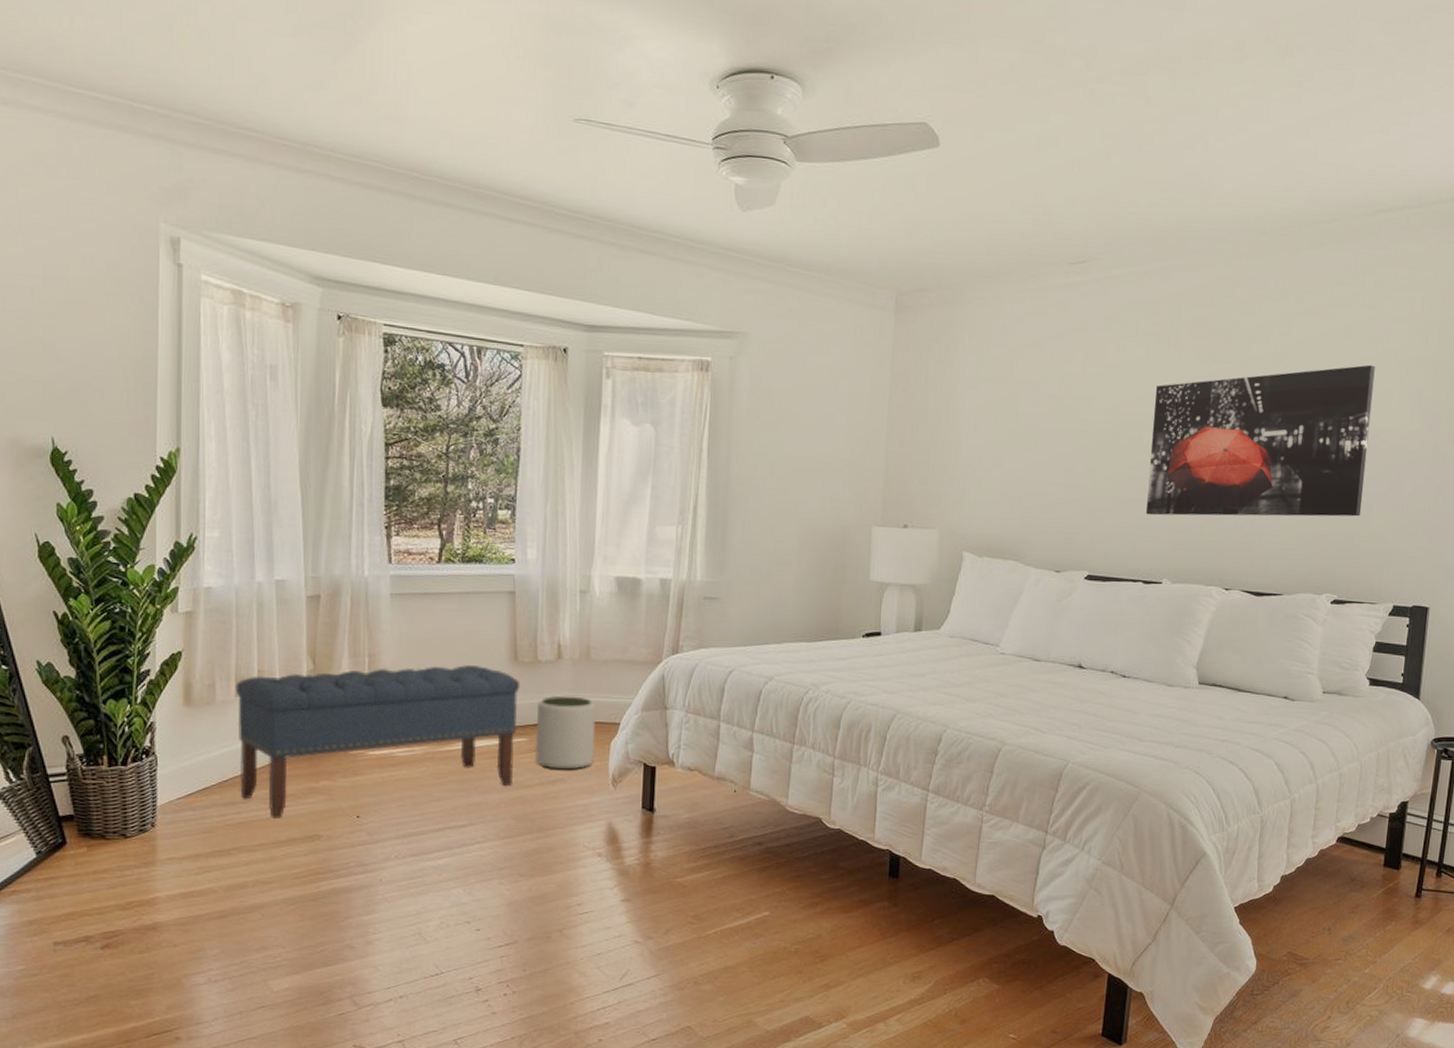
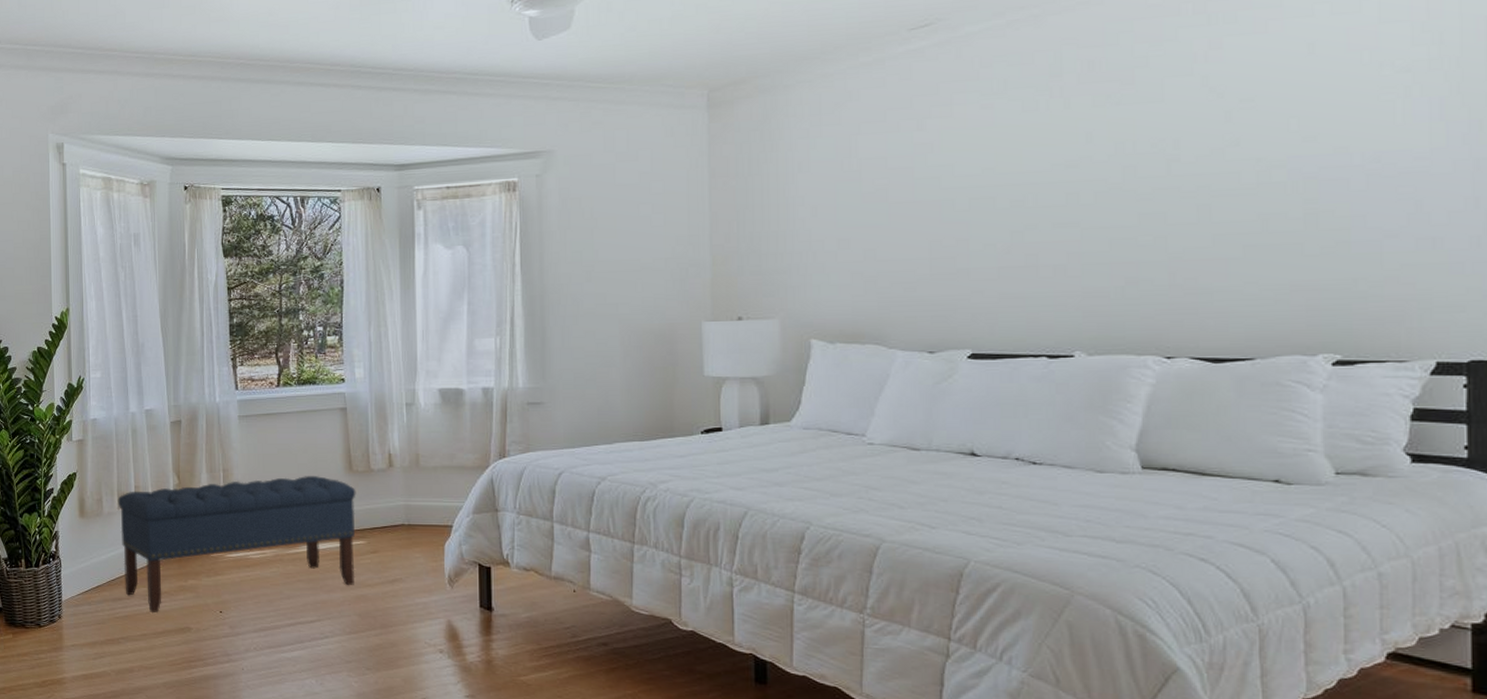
plant pot: present [535,696,596,770] -> none [373,501,430,570]
wall art: present [1145,364,1375,517] -> none [1038,78,1365,283]

